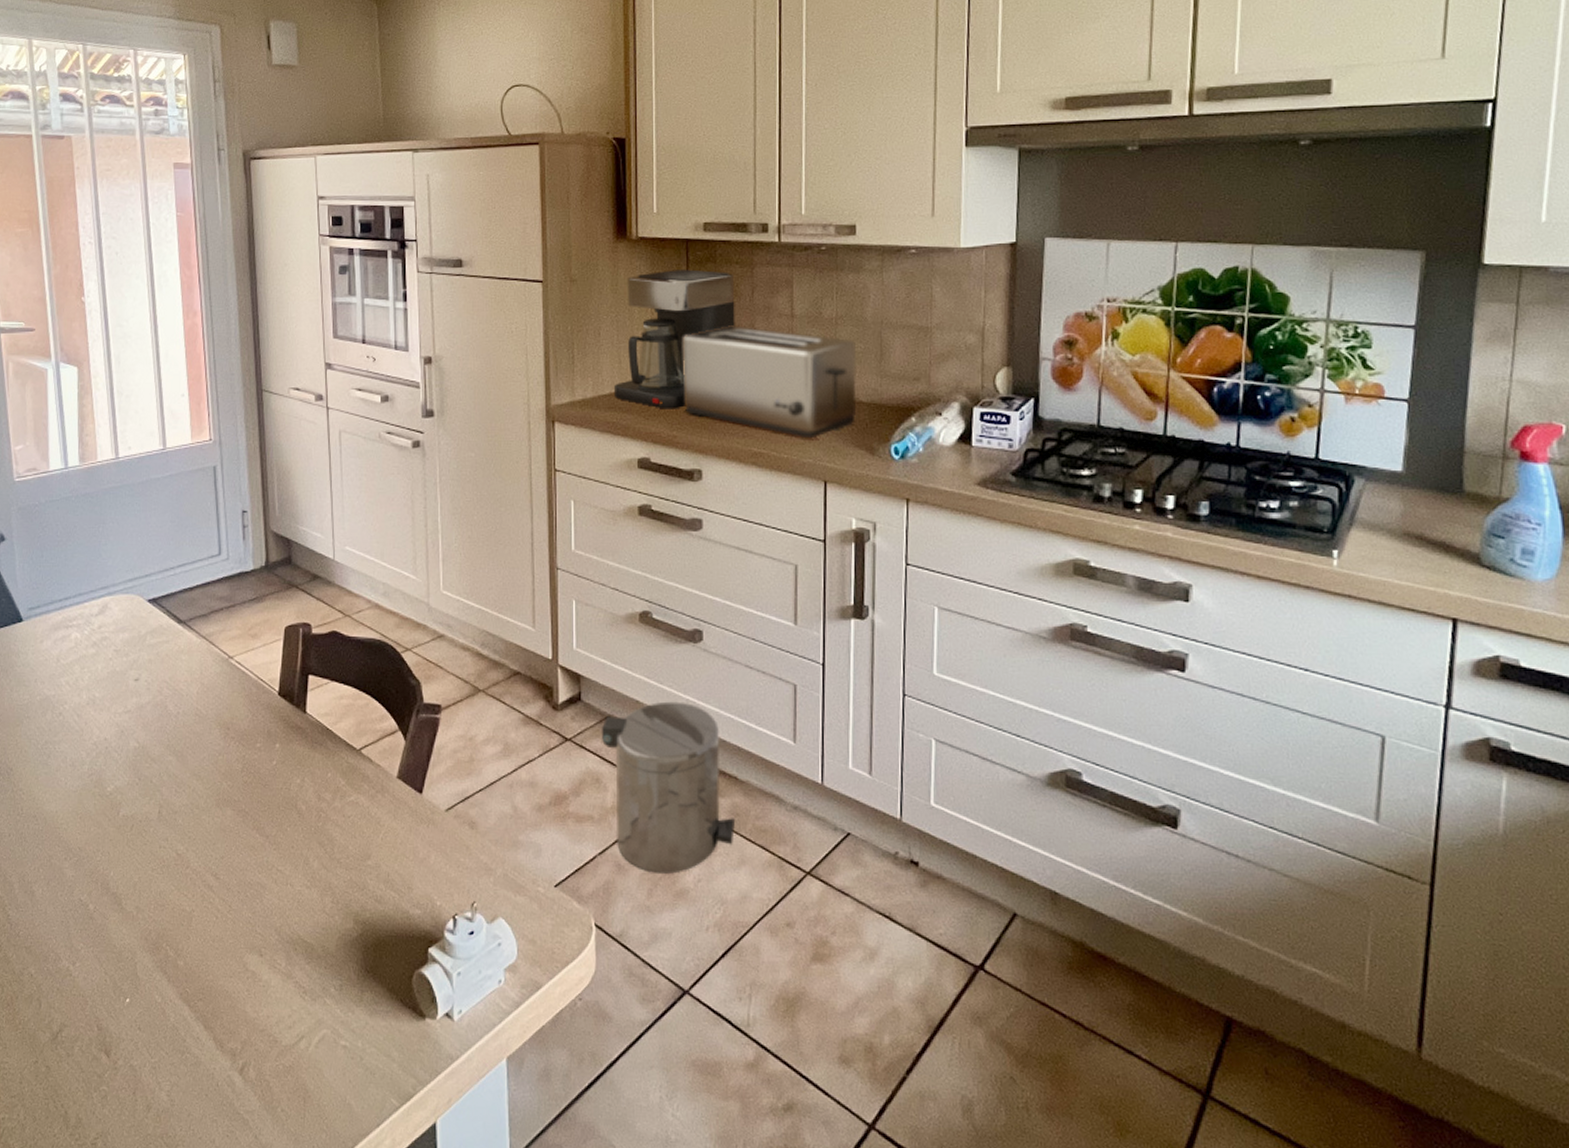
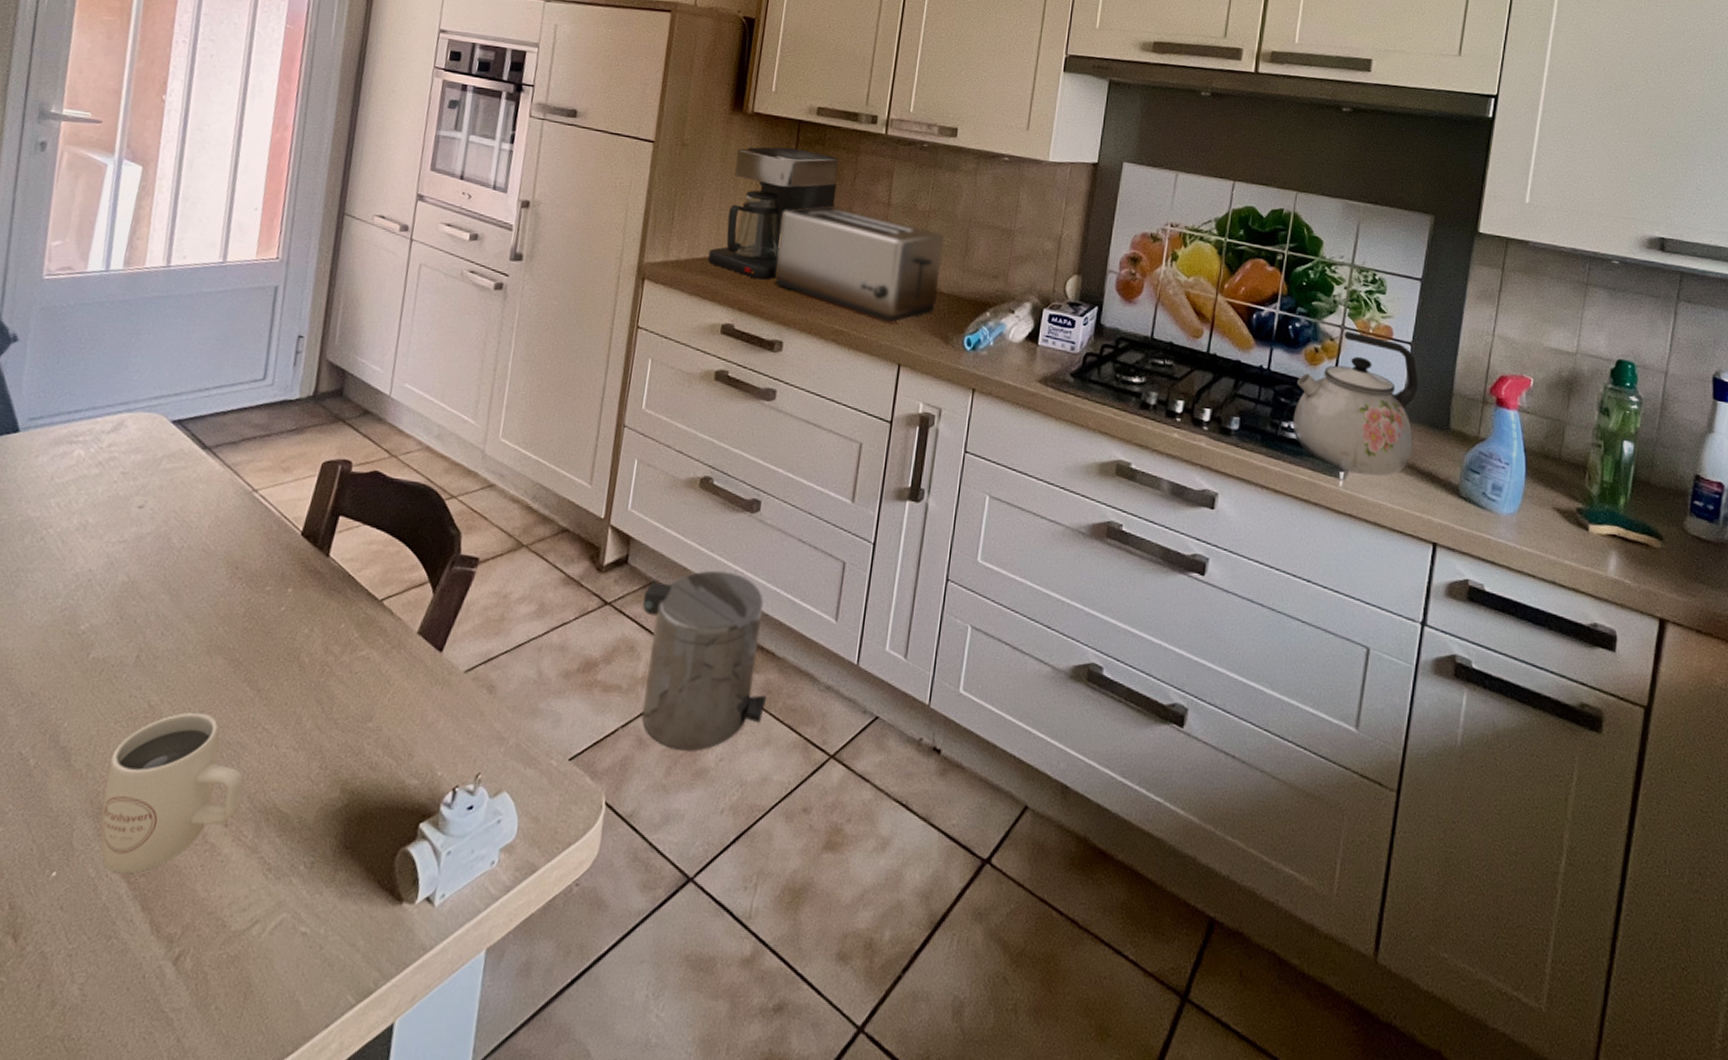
mug: none [154,858,270,999] -> present [100,712,244,874]
kettle: none [1271,395,1421,551] -> present [1293,331,1418,476]

